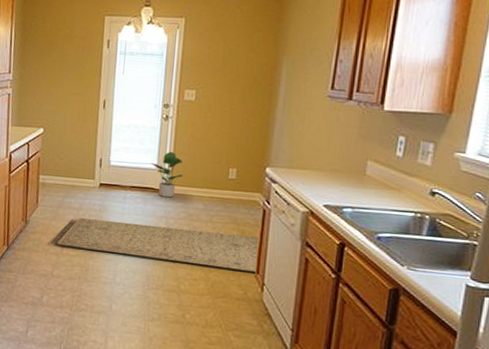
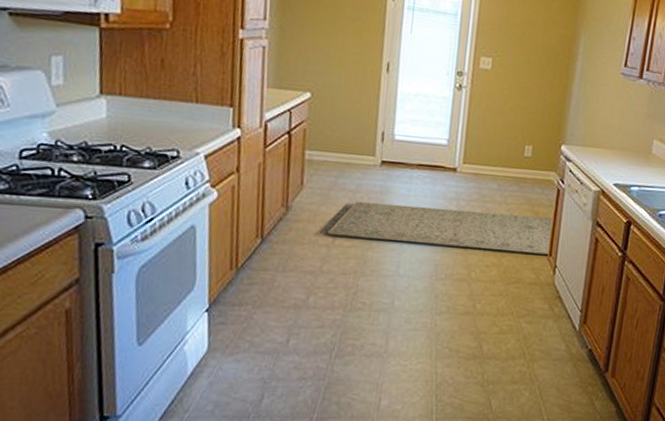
potted plant: present [151,151,183,198] -> none [442,125,476,177]

